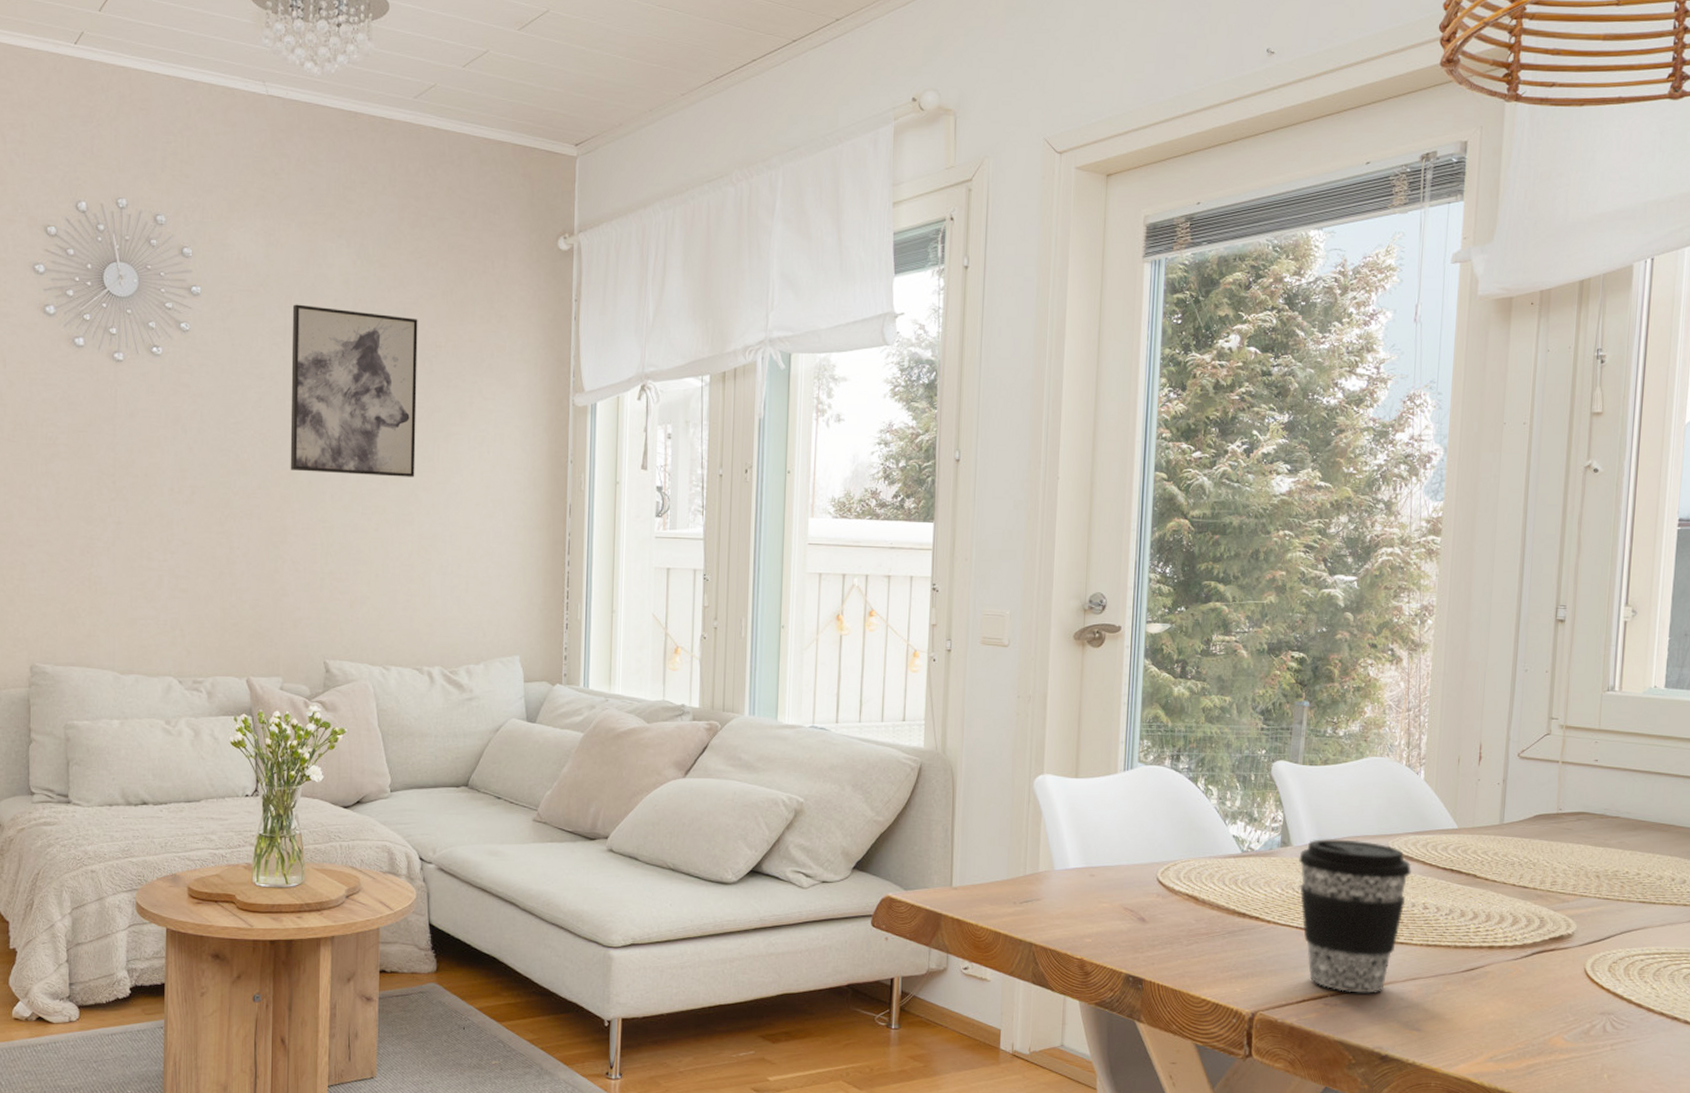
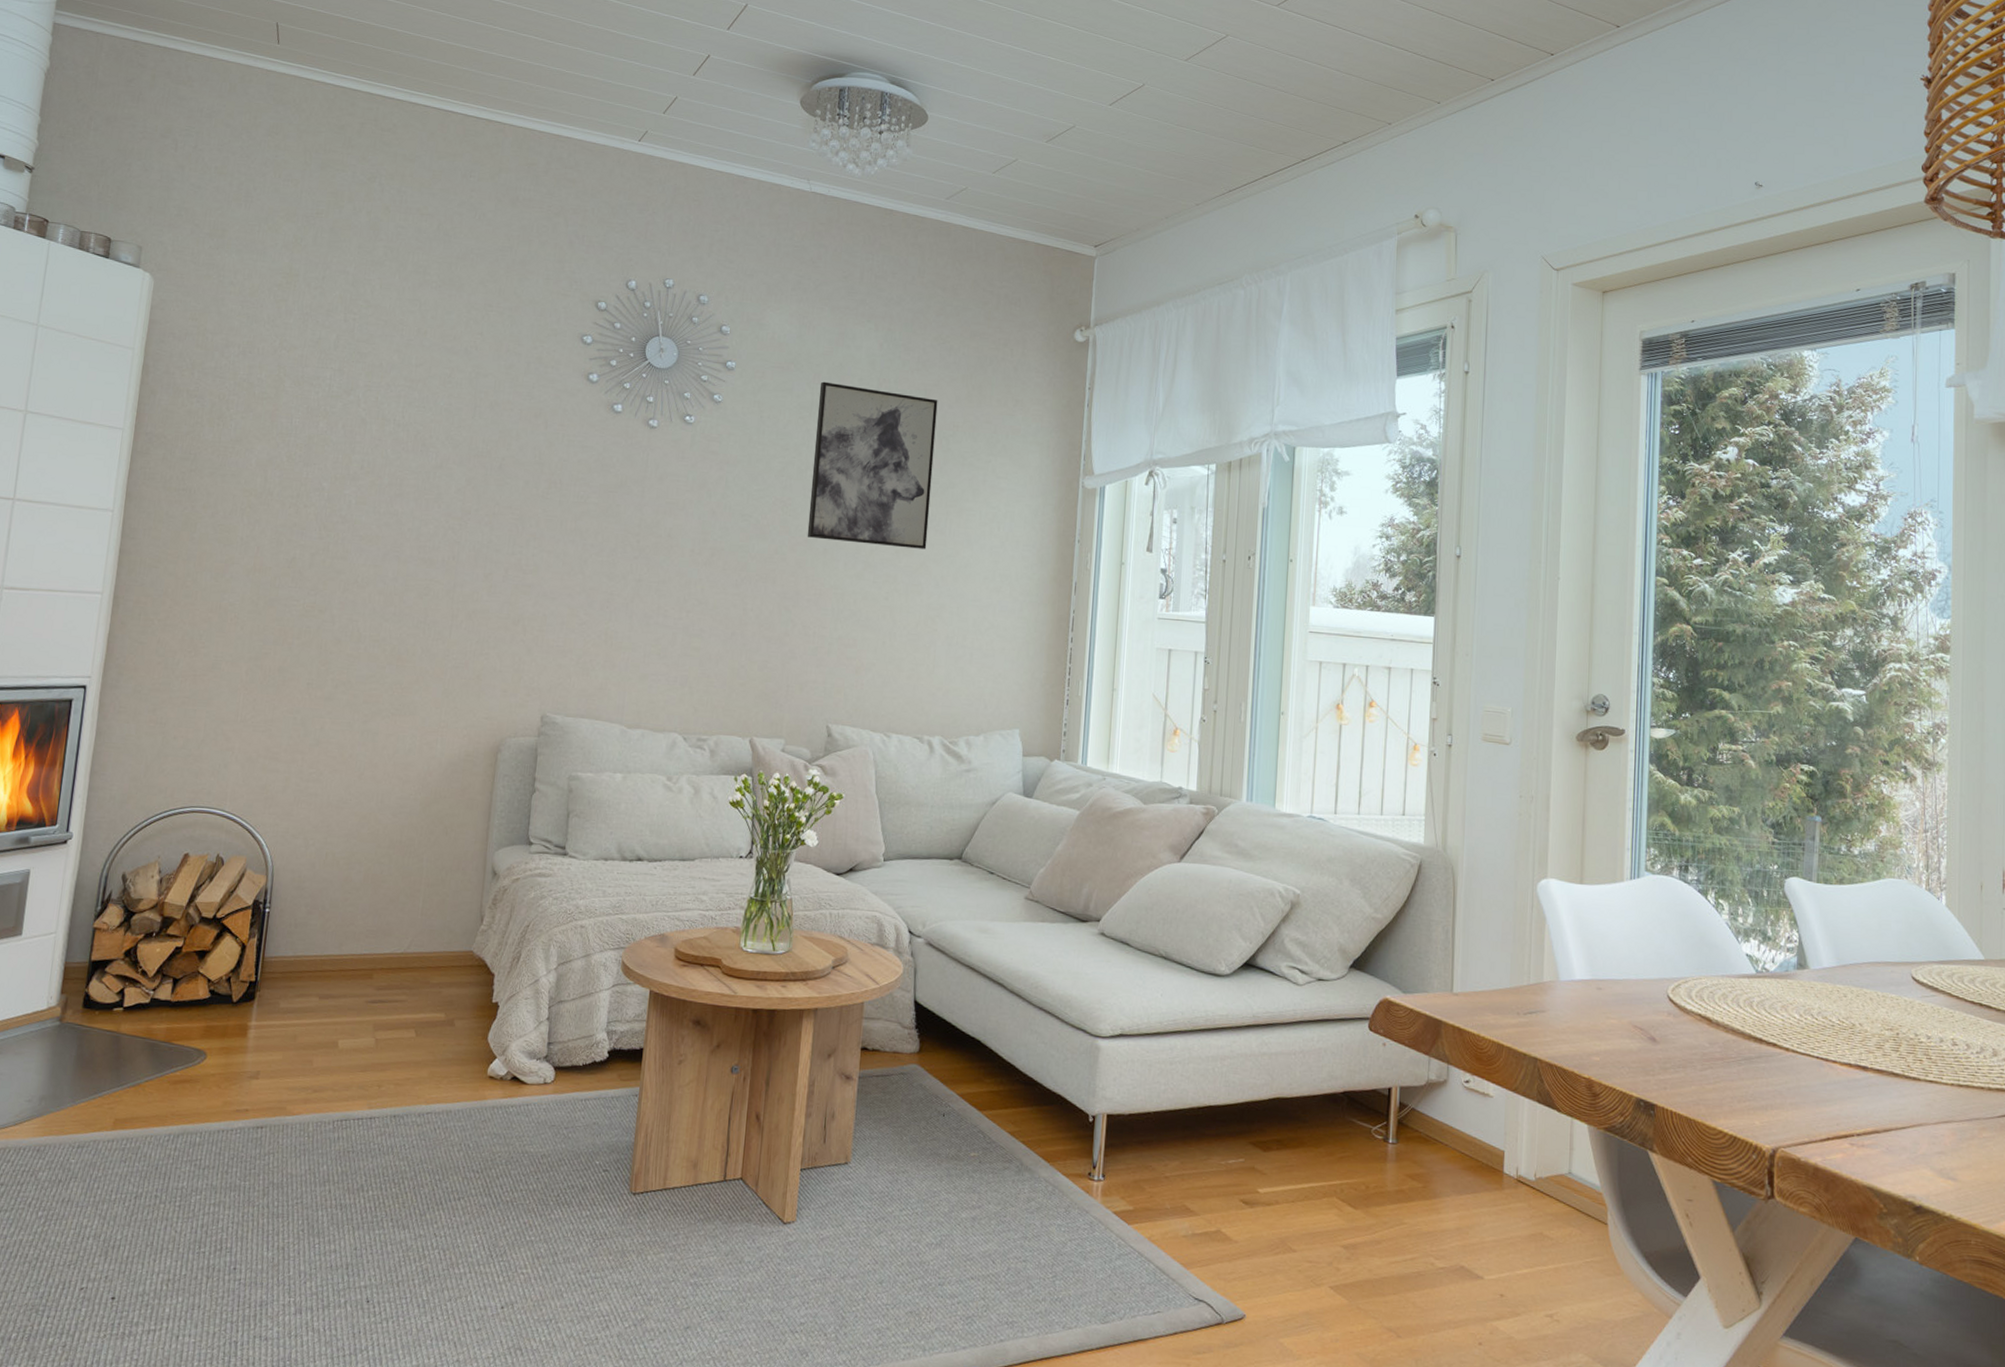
coffee cup: present [1299,839,1411,993] -> none [1817,963,1937,1135]

